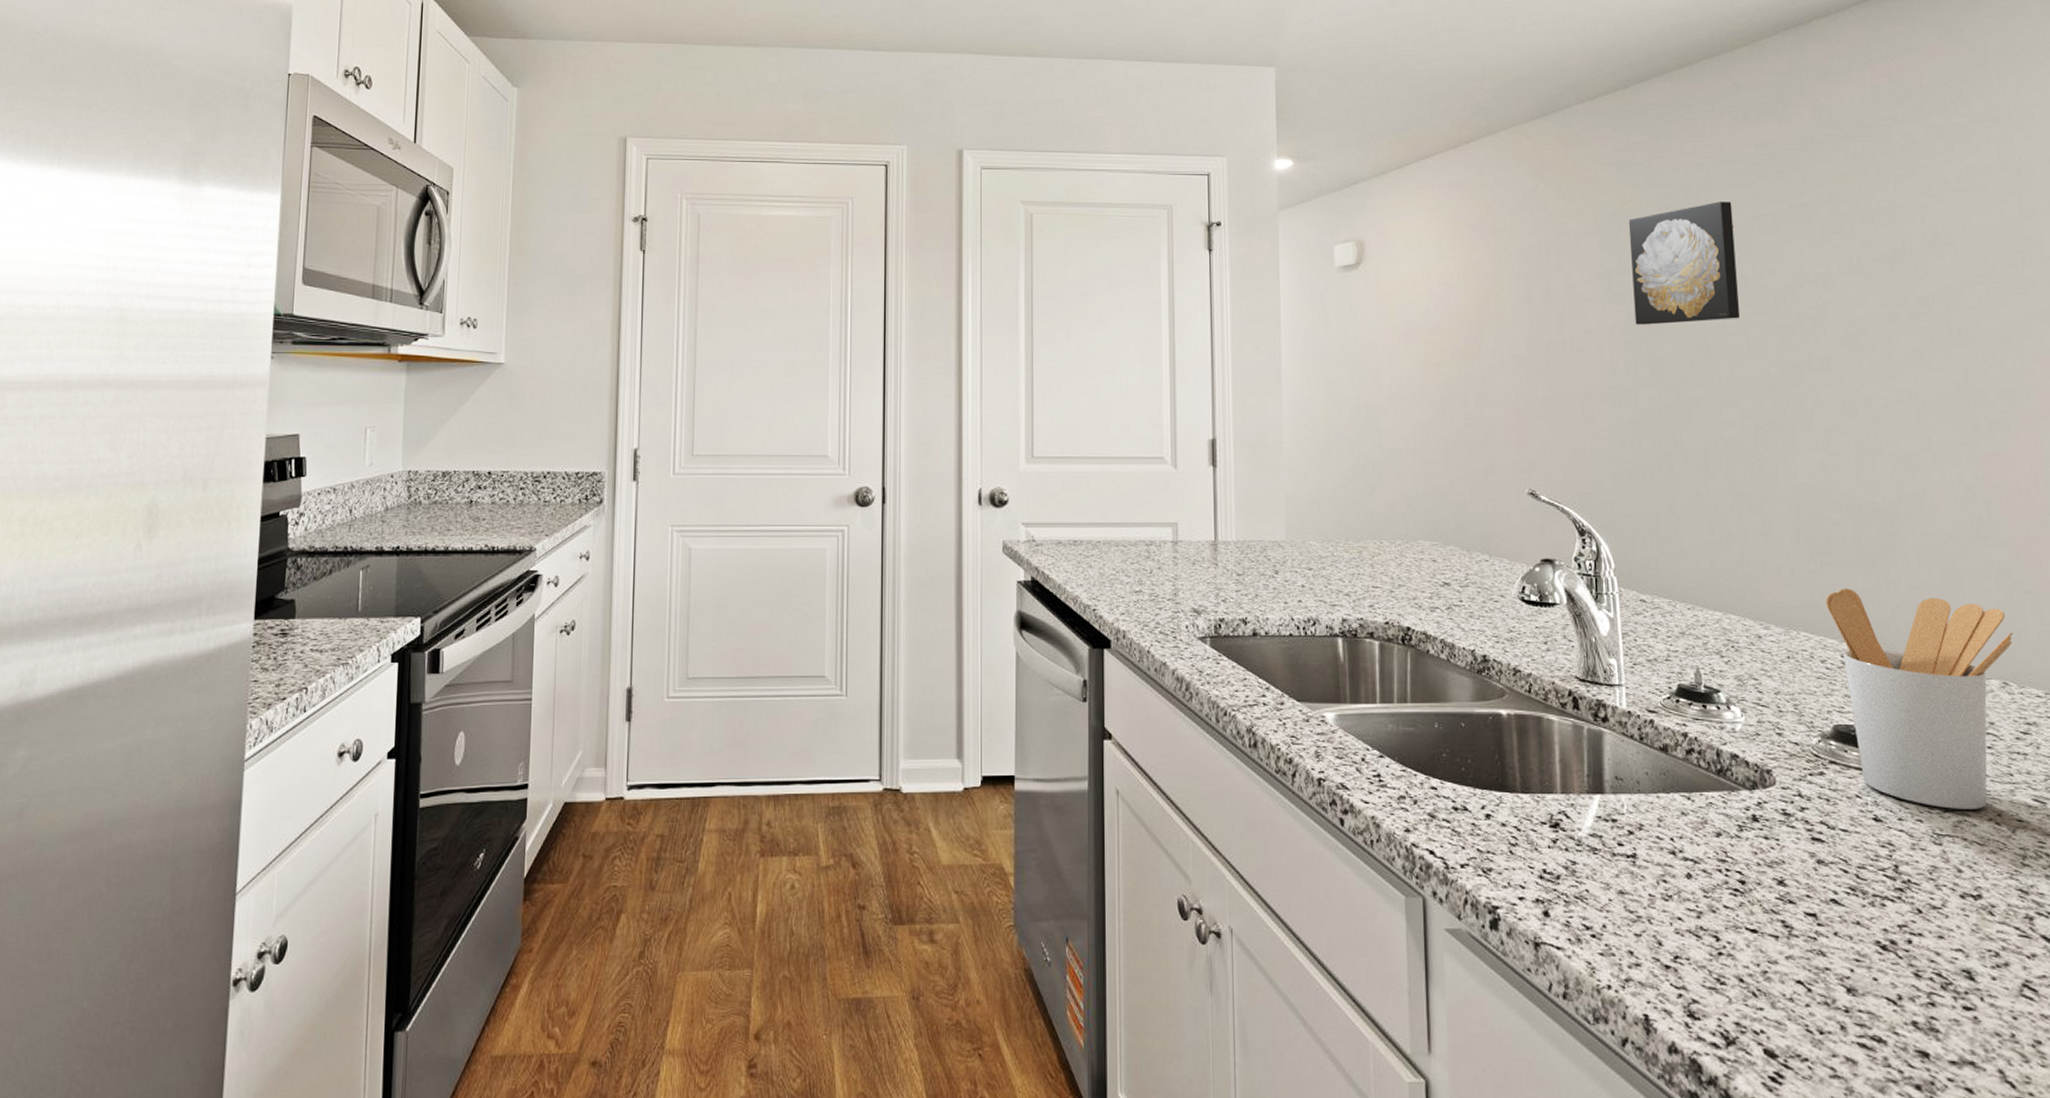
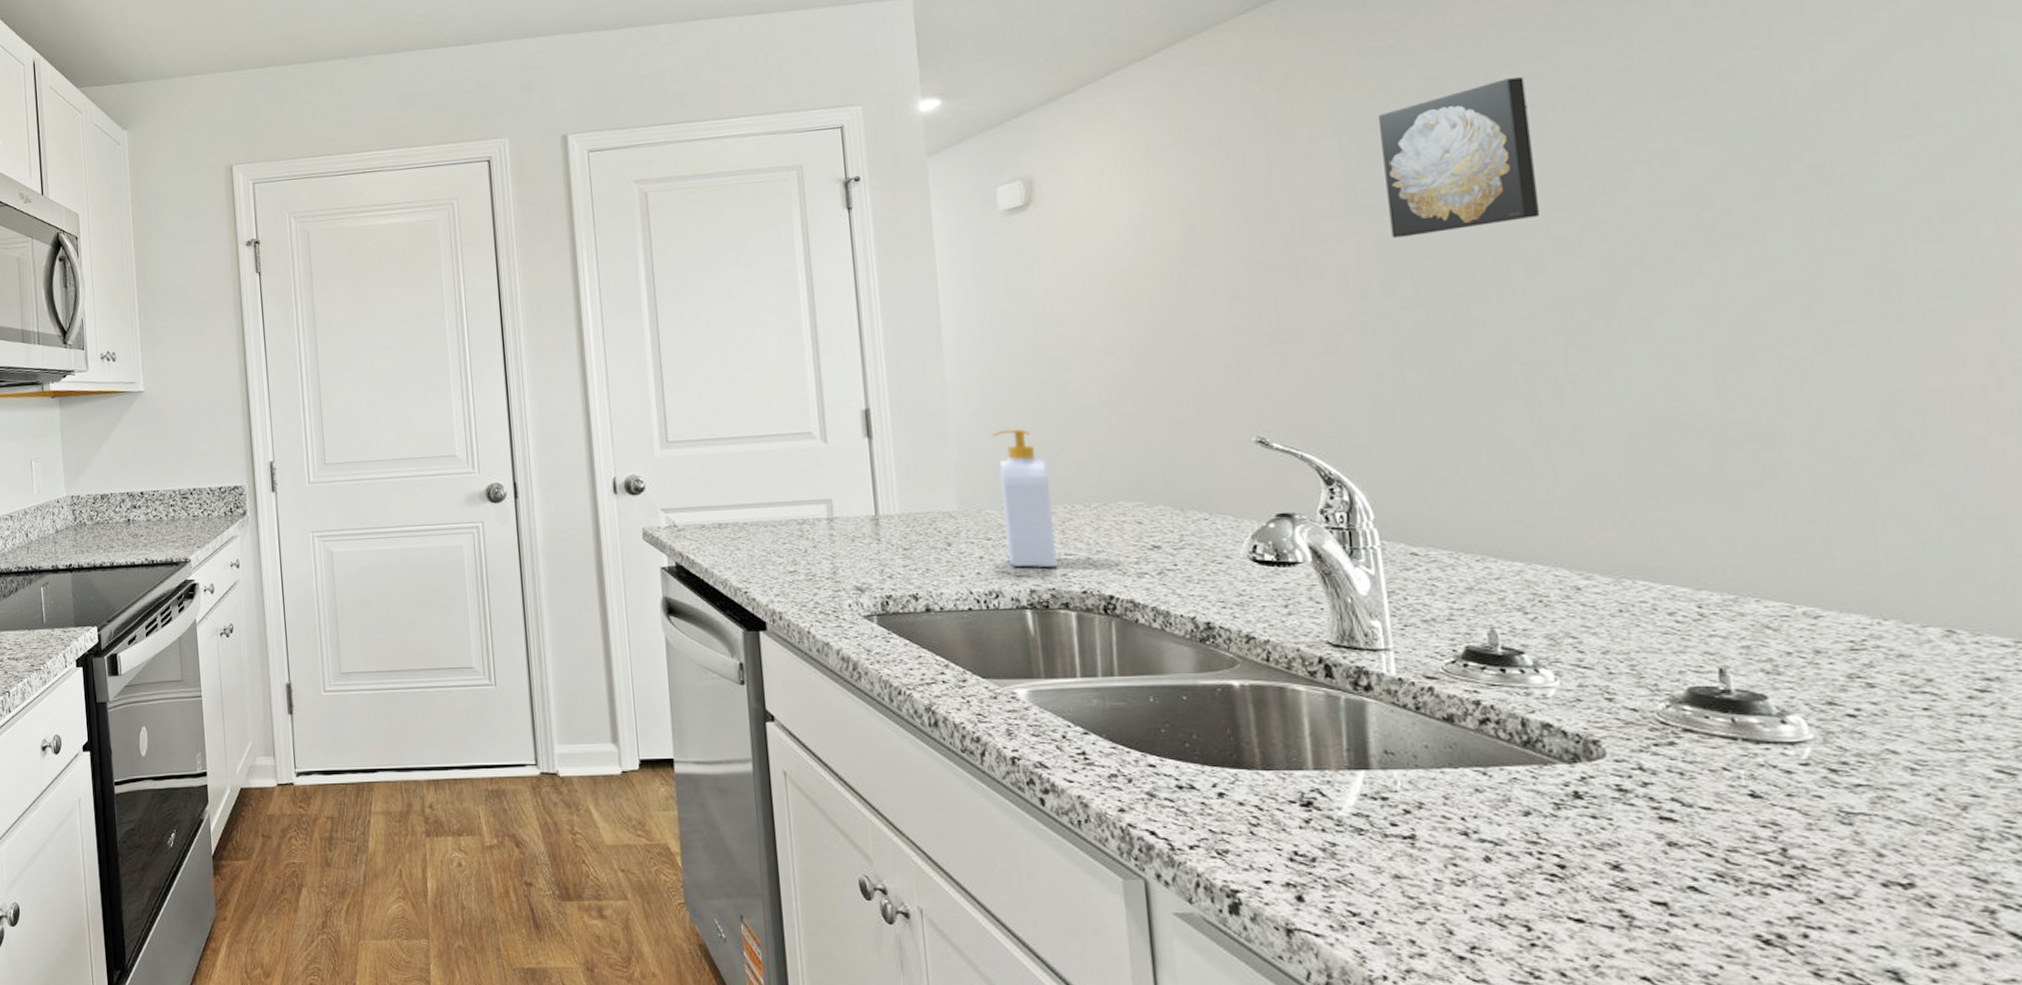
soap bottle: none [1317,467,1366,599] -> present [991,428,1058,569]
utensil holder: present [1825,588,2013,809] -> none [1672,527,1963,783]

